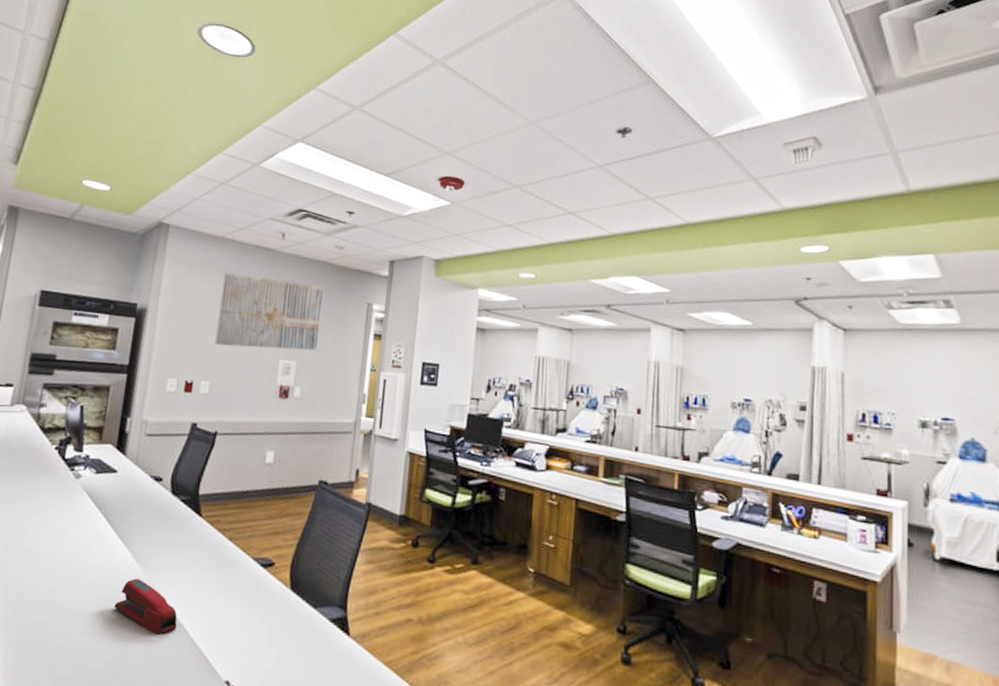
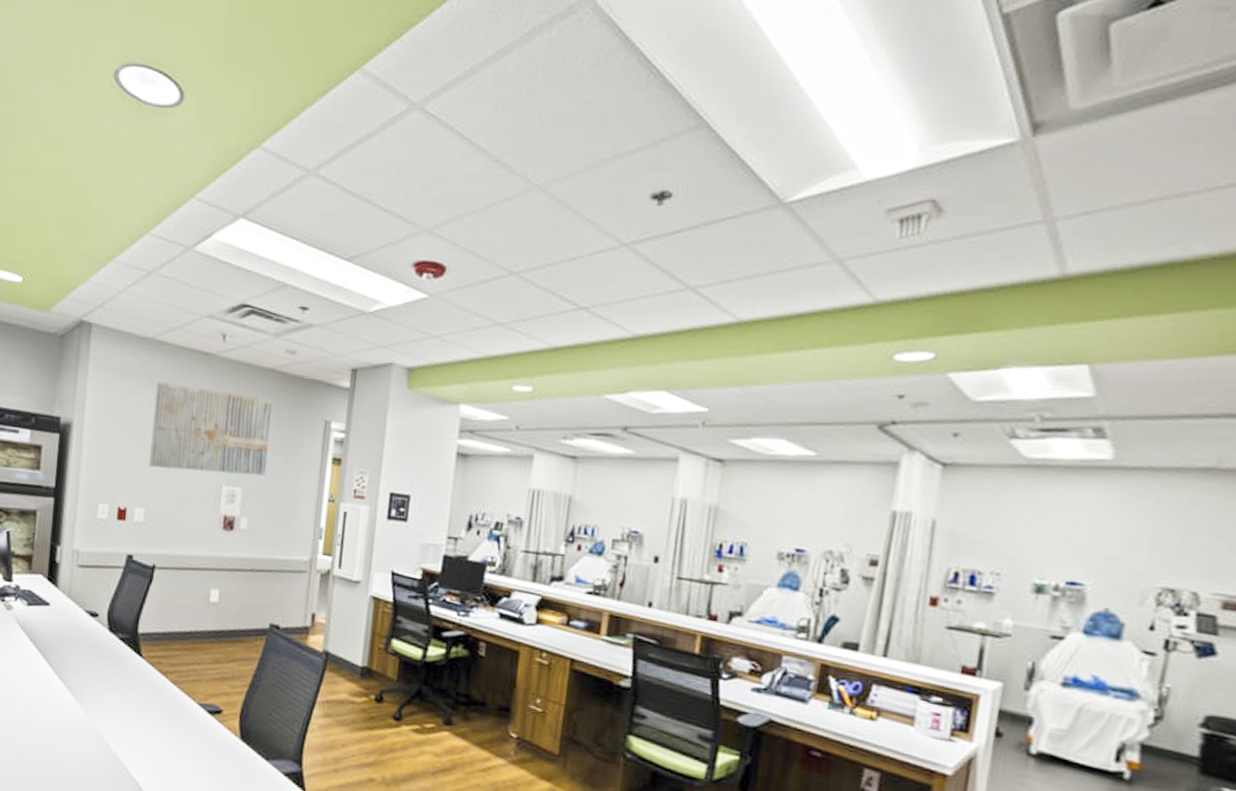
stapler: present [114,578,177,636] -> none [55,717,121,777]

